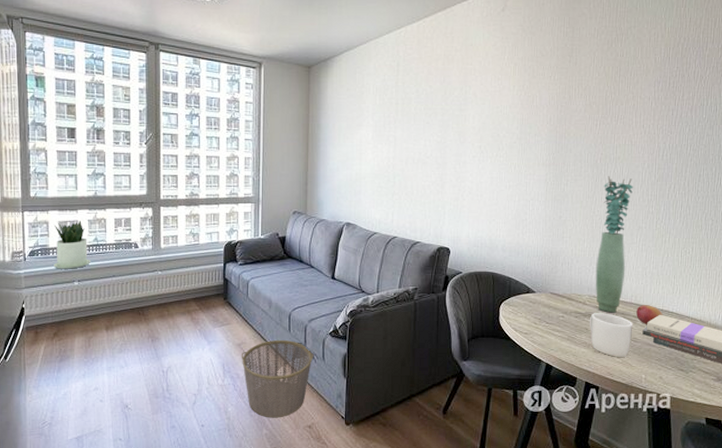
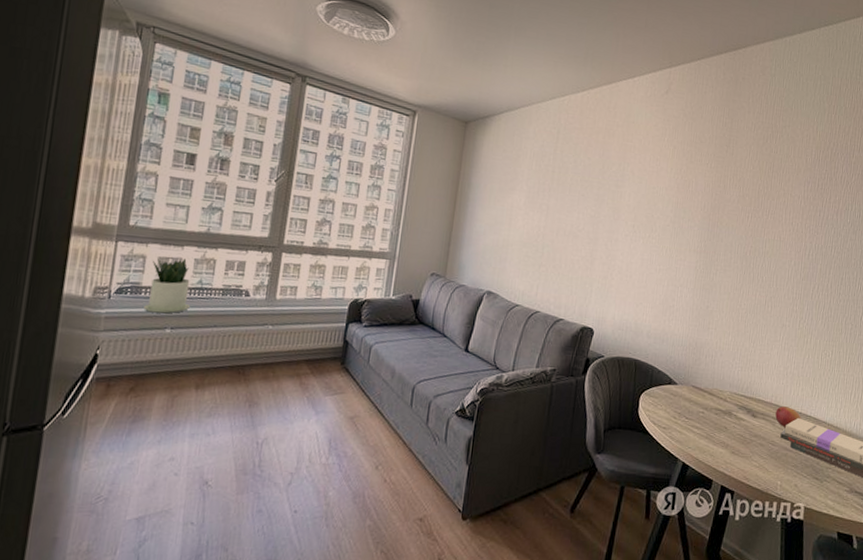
basket: present [241,339,314,418] -> none [351,415,436,507]
mug: present [589,313,633,357] -> none [728,411,772,461]
vase: present [595,176,634,313] -> none [737,270,780,413]

